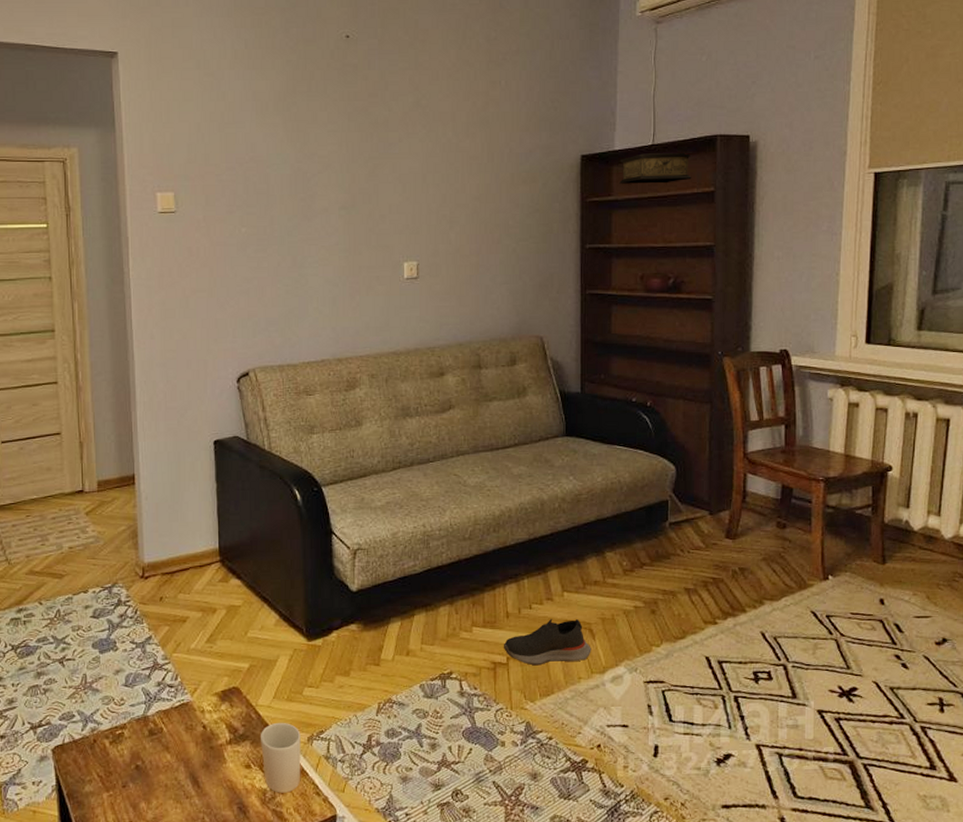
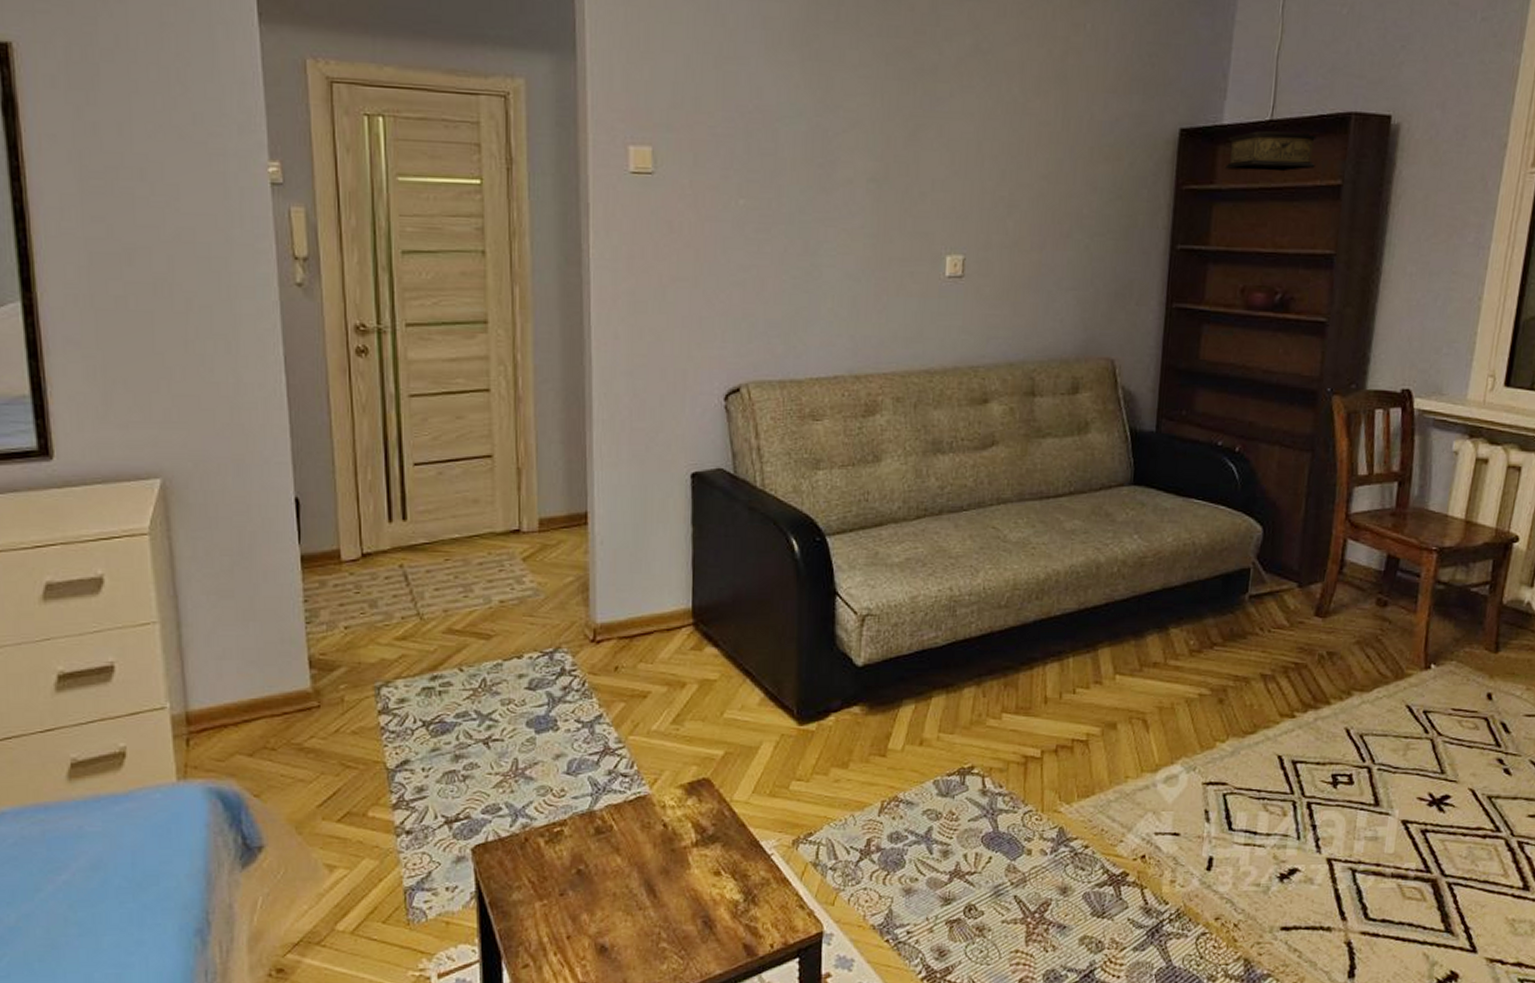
mug: present [260,722,301,793] -> none [733,821,784,905]
shoe: present [503,619,592,666] -> none [1037,706,1144,761]

